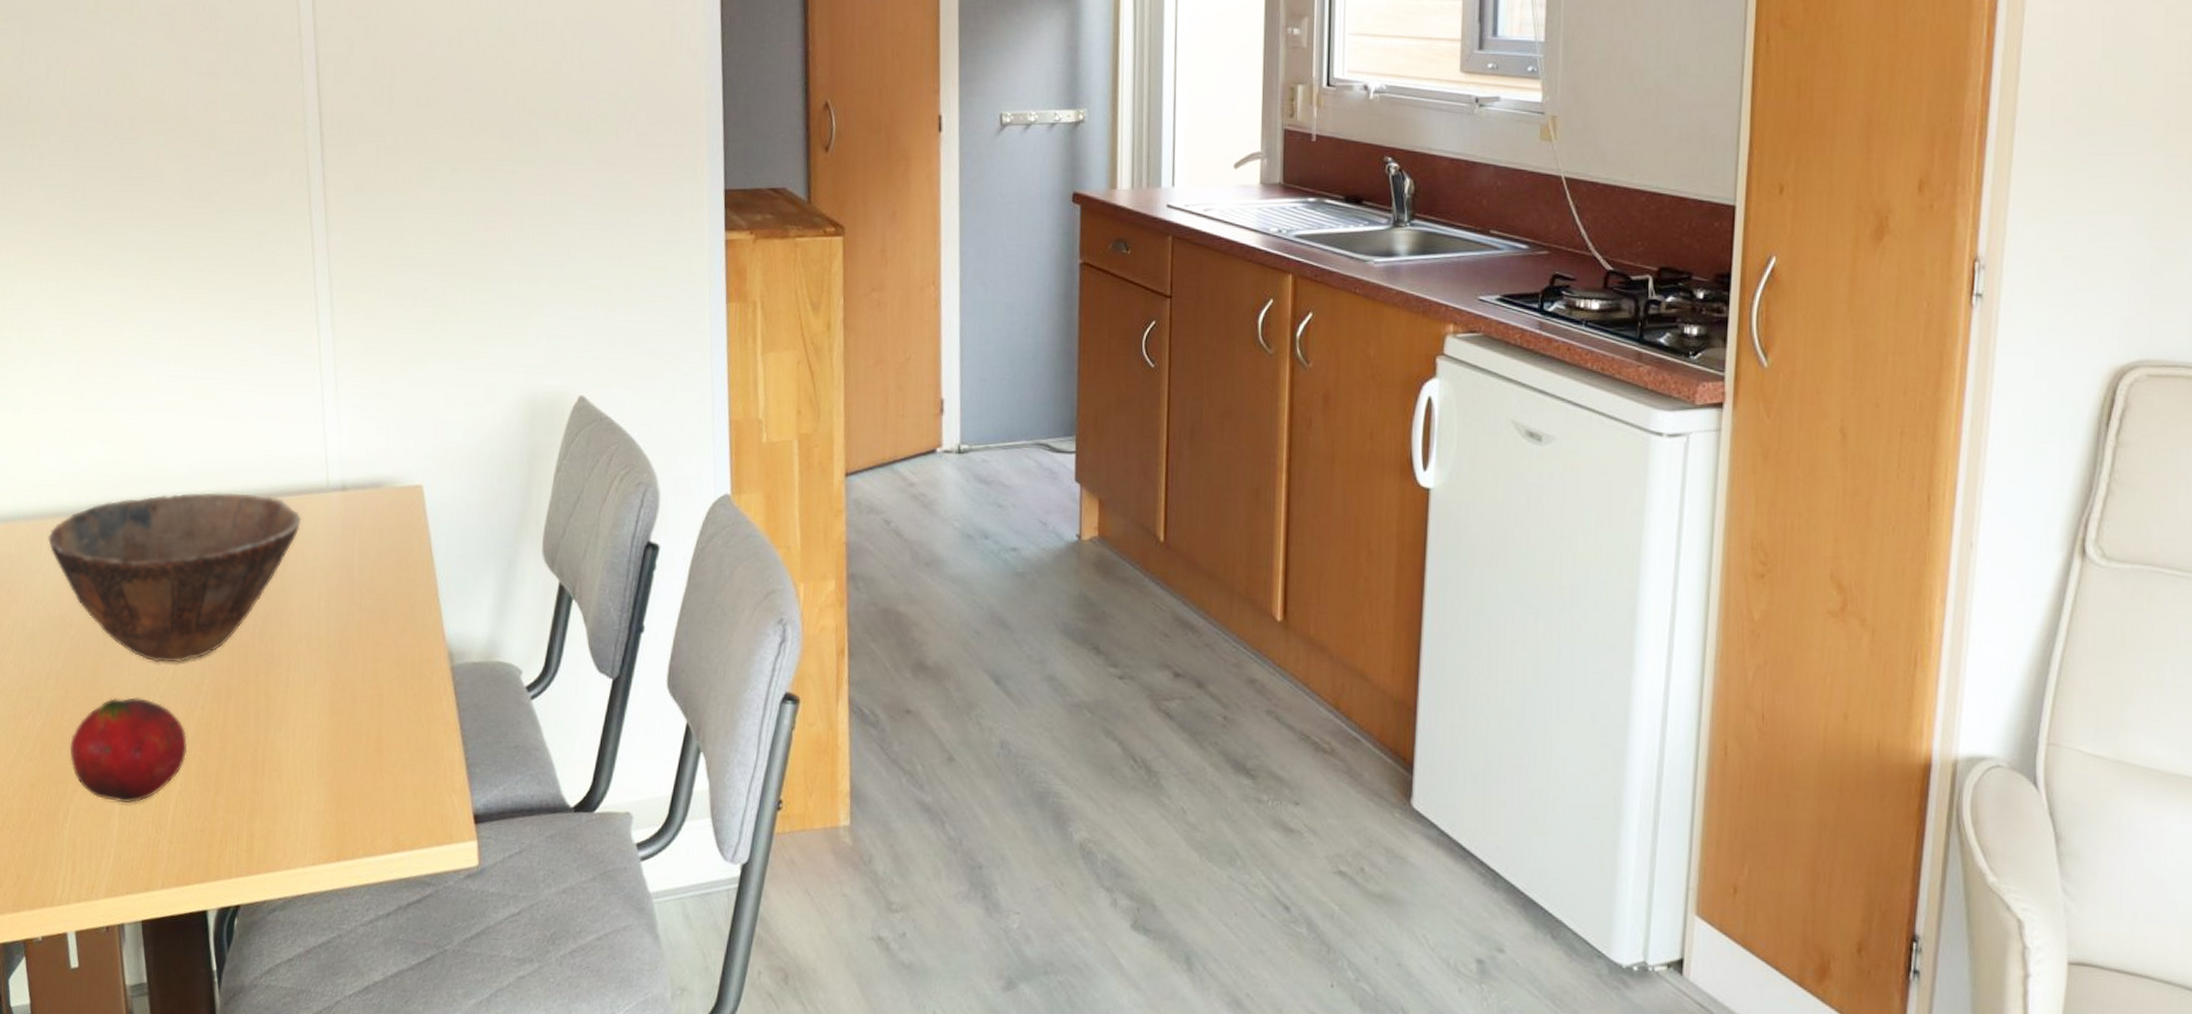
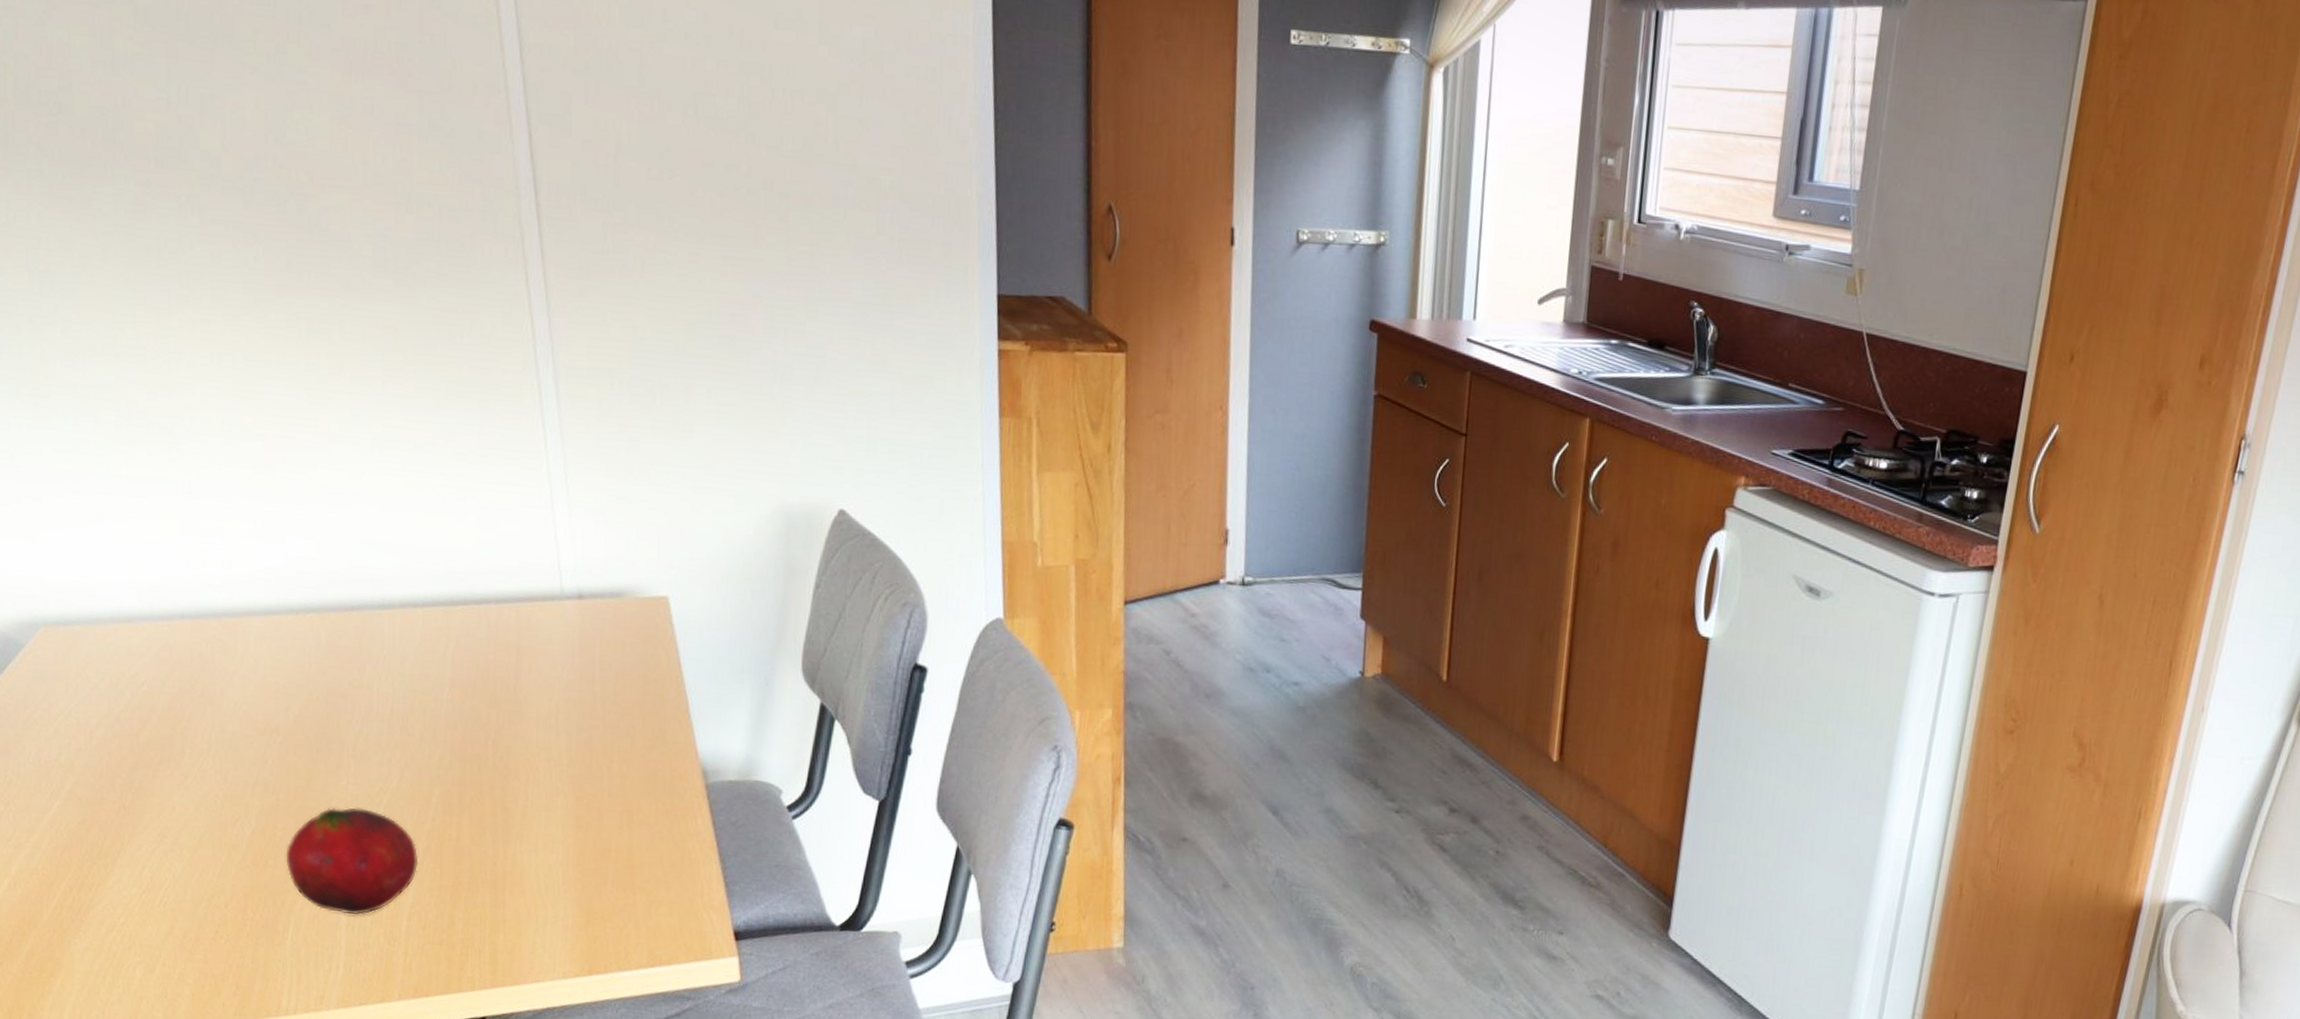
bowl: present [47,492,302,663] -> none [243,595,534,773]

